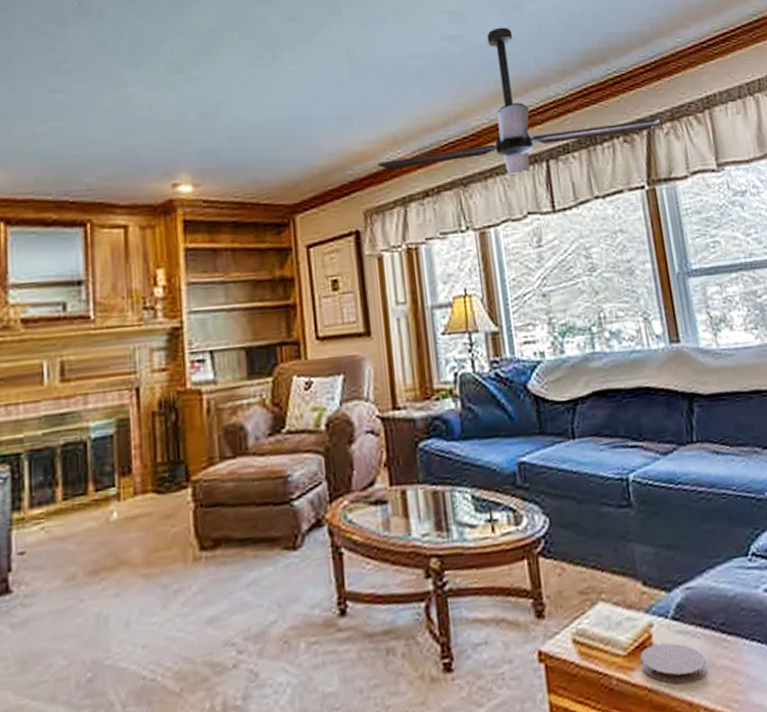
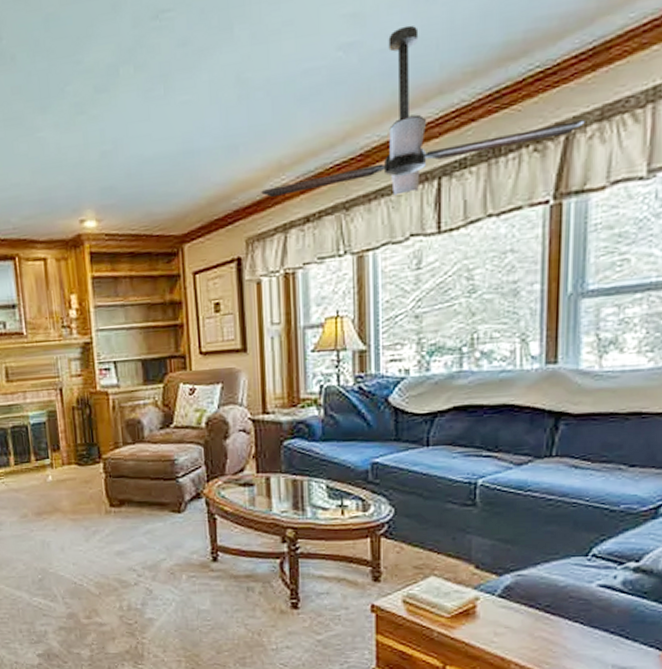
coaster: present [640,642,707,685] -> none [462,613,524,645]

